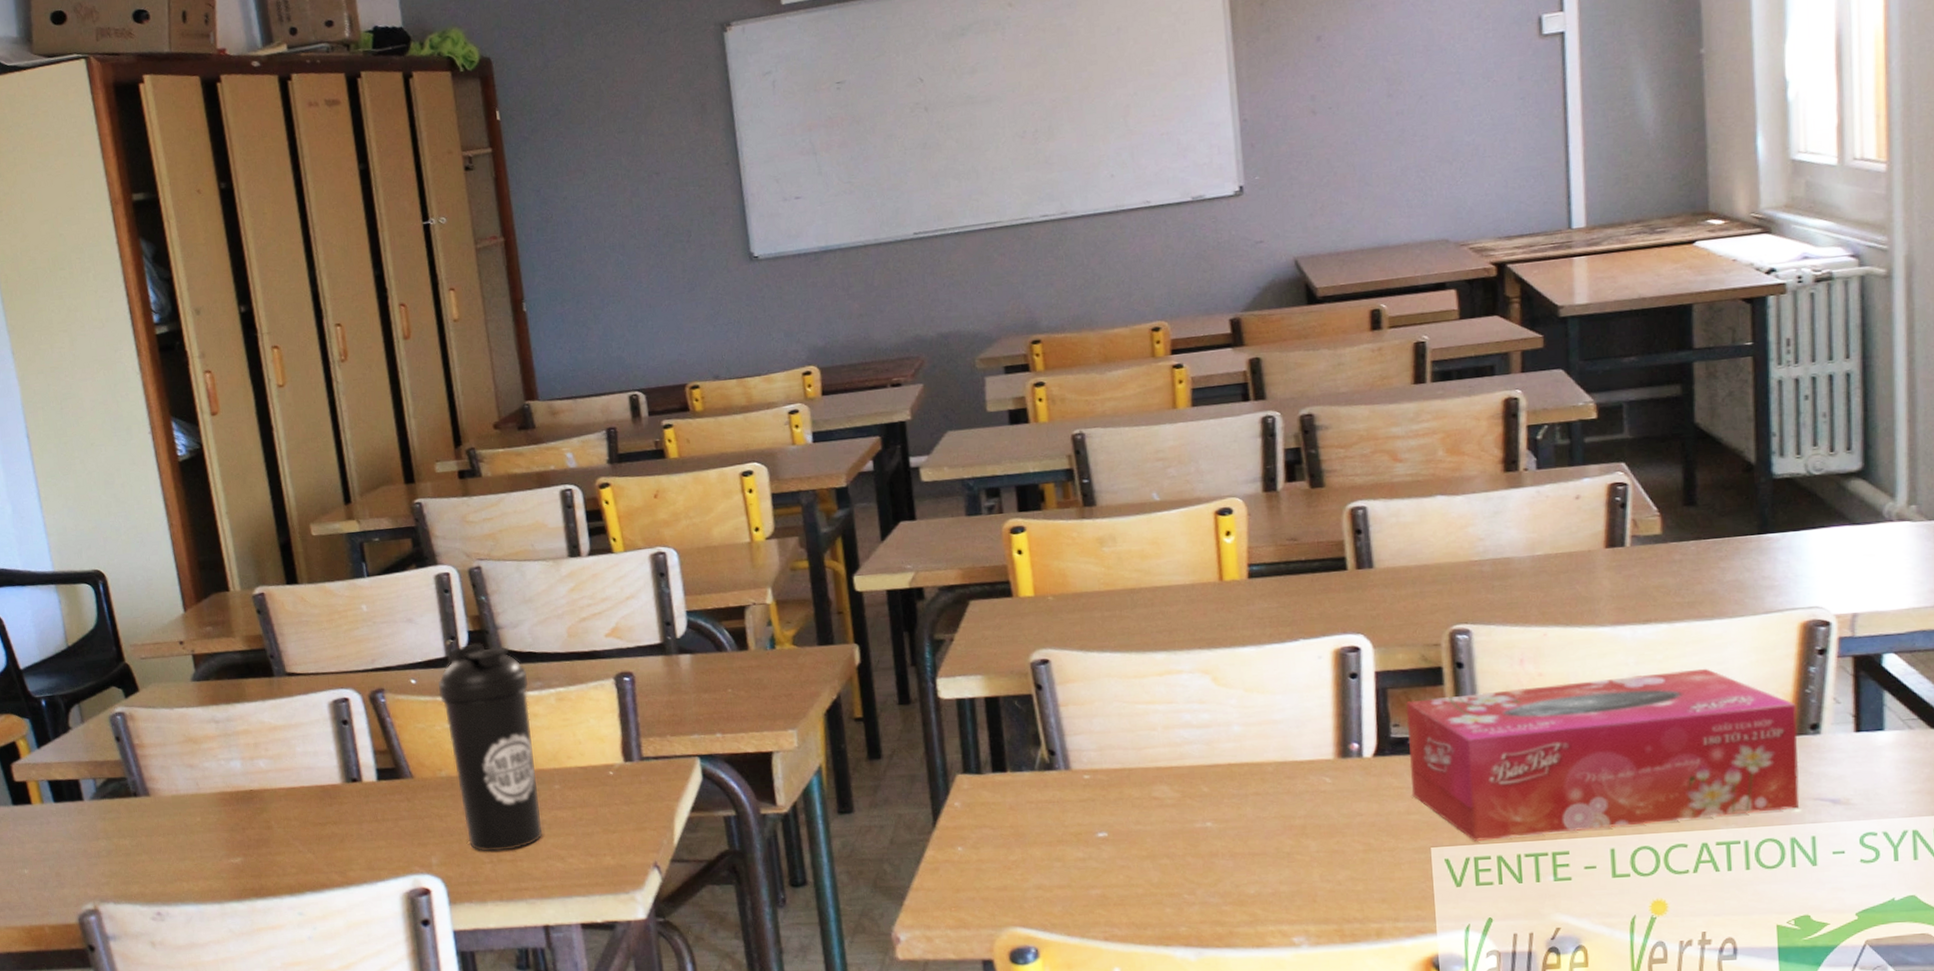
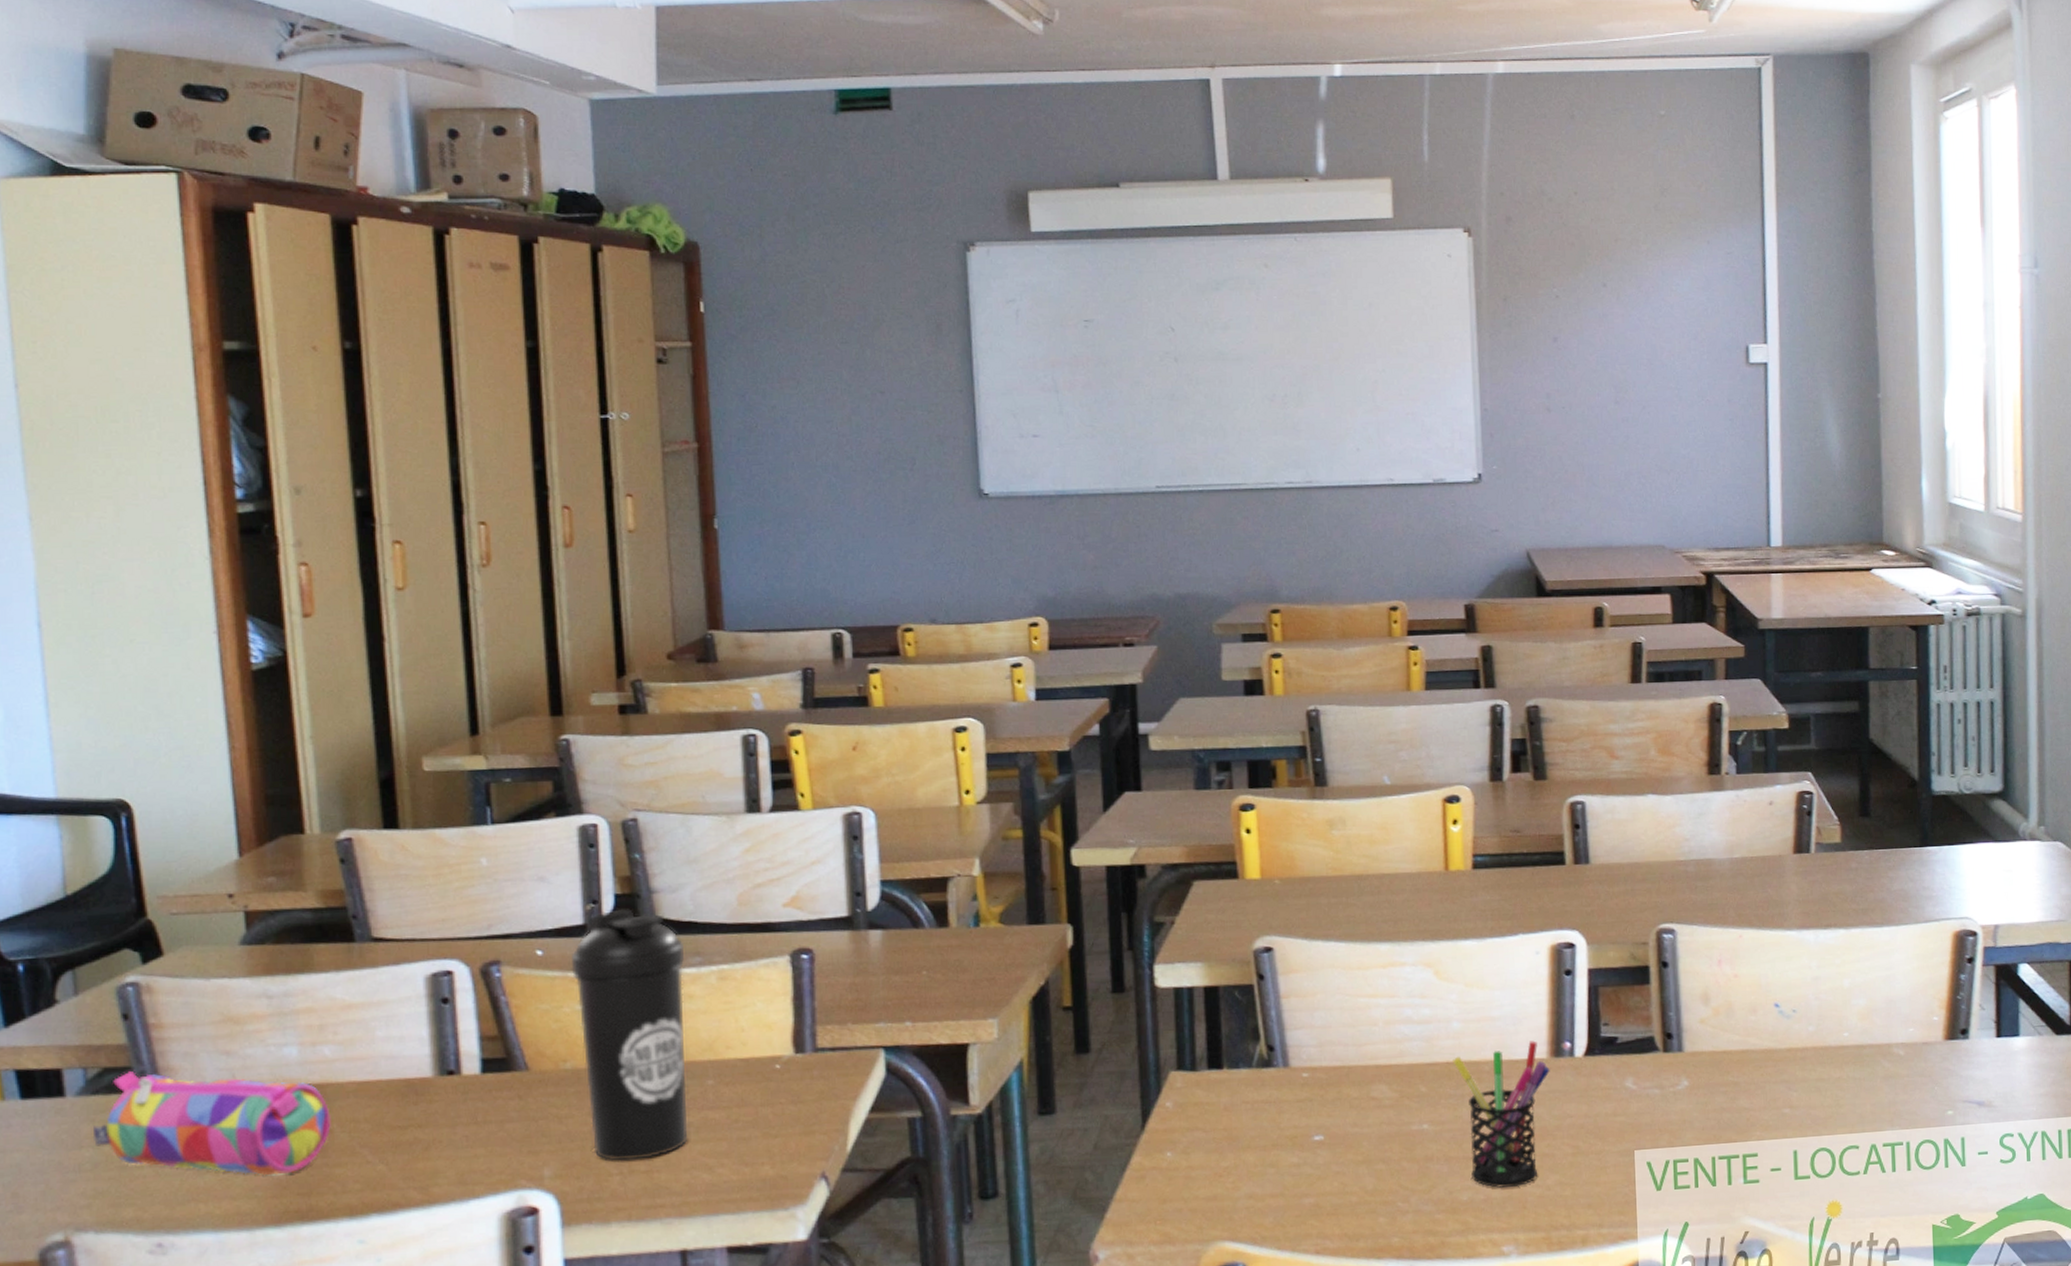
pencil case: none [105,781,271,861] -> present [92,1071,331,1175]
pen holder: none [1234,742,1337,882] -> present [1453,1040,1550,1188]
tissue box: present [1405,668,1799,841] -> none [1615,973,1952,1143]

